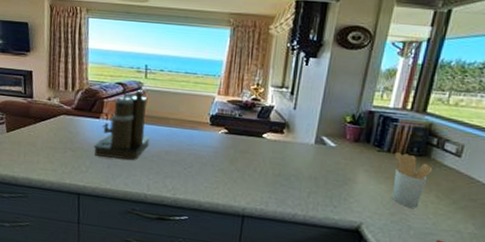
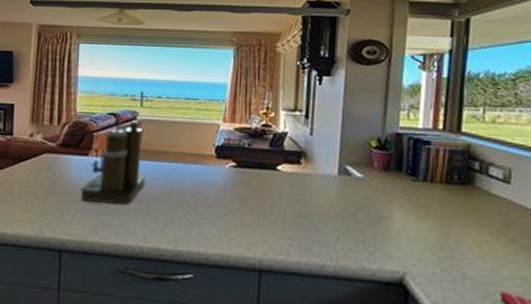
utensil holder: present [393,152,433,208] -> none [432,181,481,251]

